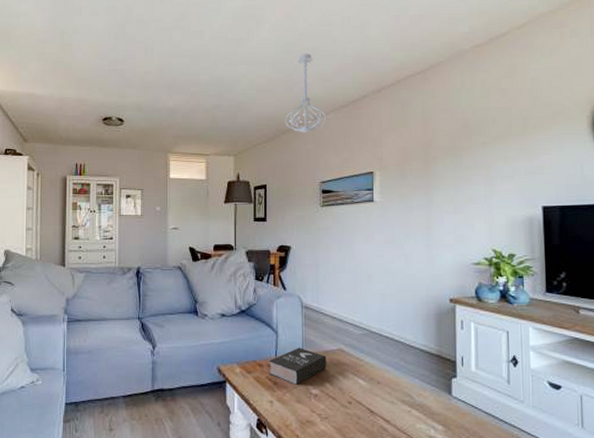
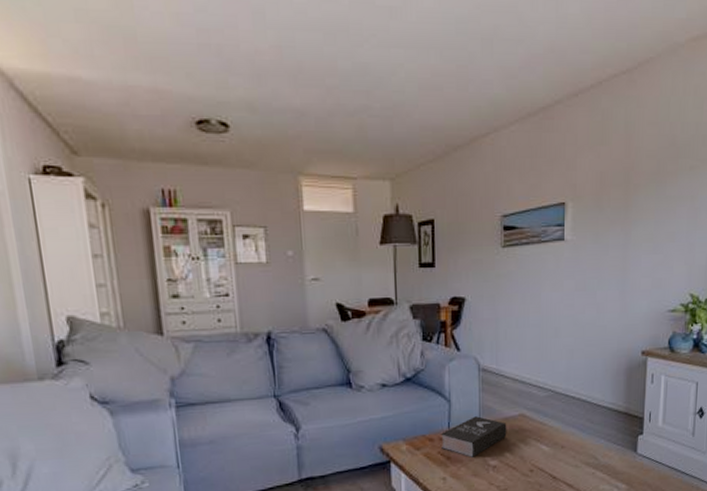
ceiling light fixture: present [285,53,327,133] -> none [457,36,511,150]

